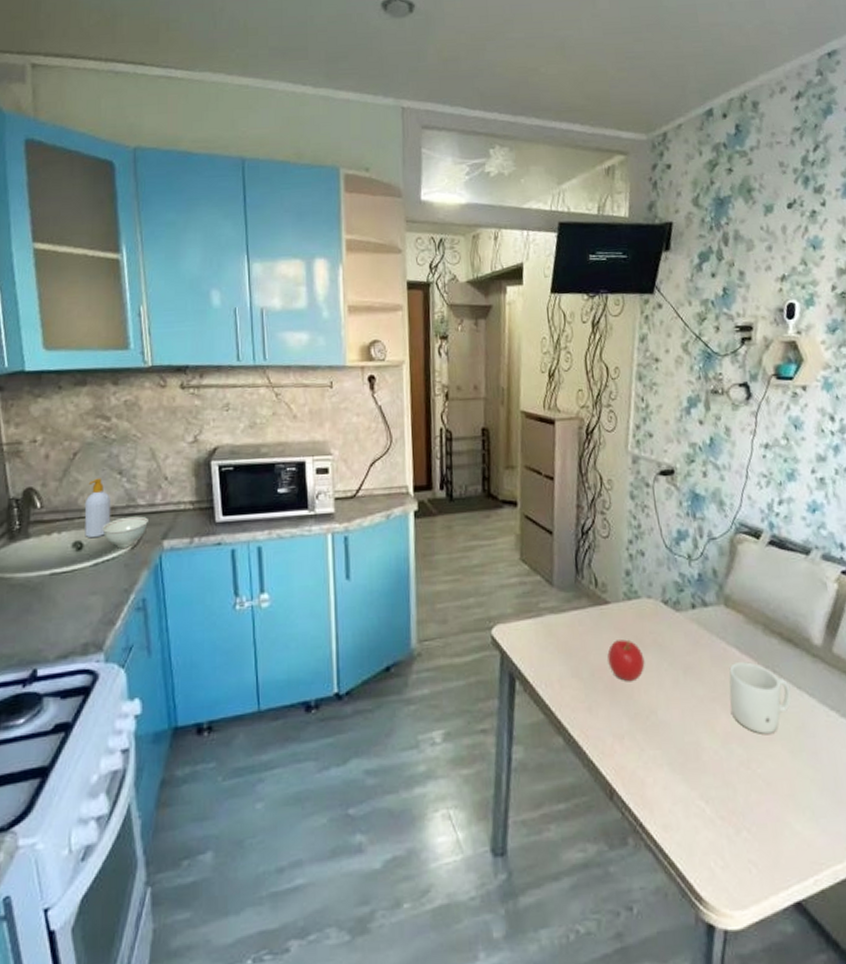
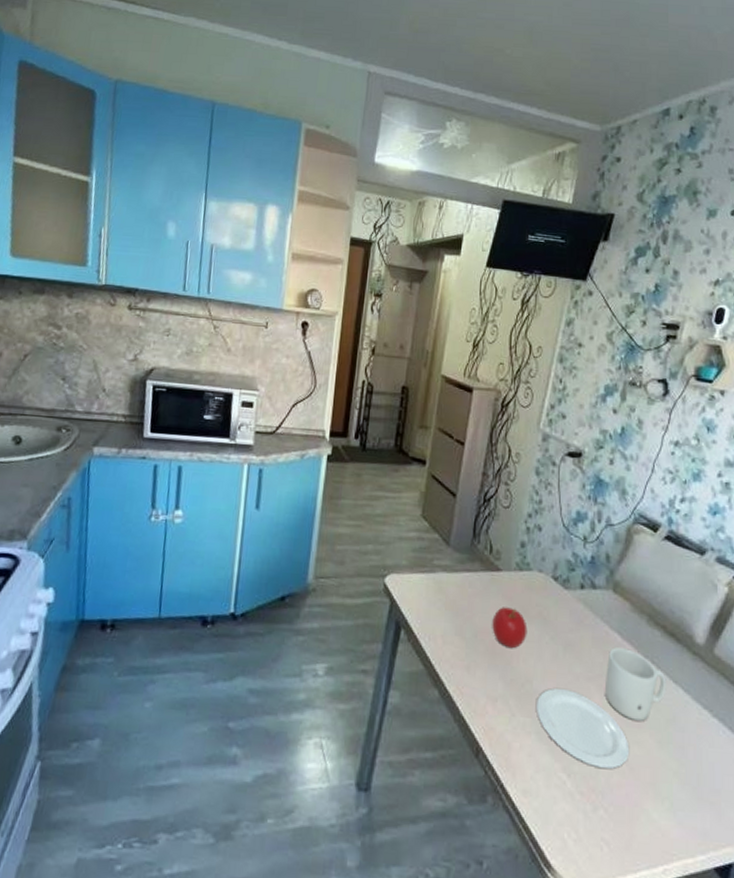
soap bottle: present [84,478,112,539] -> none [24,381,52,435]
bowl: present [102,516,148,550] -> none [40,420,83,450]
plate: none [664,713,765,790] -> present [537,687,630,770]

